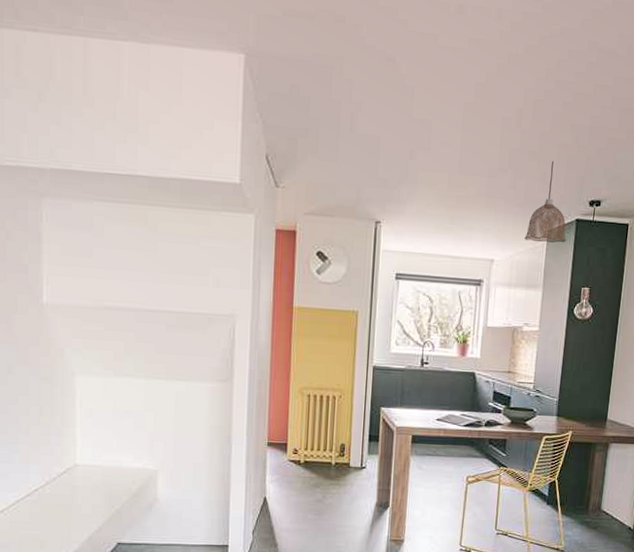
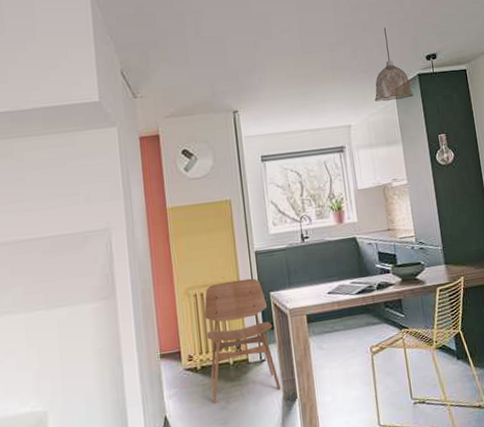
dining chair: none [310,388,378,496] -> present [204,278,281,404]

